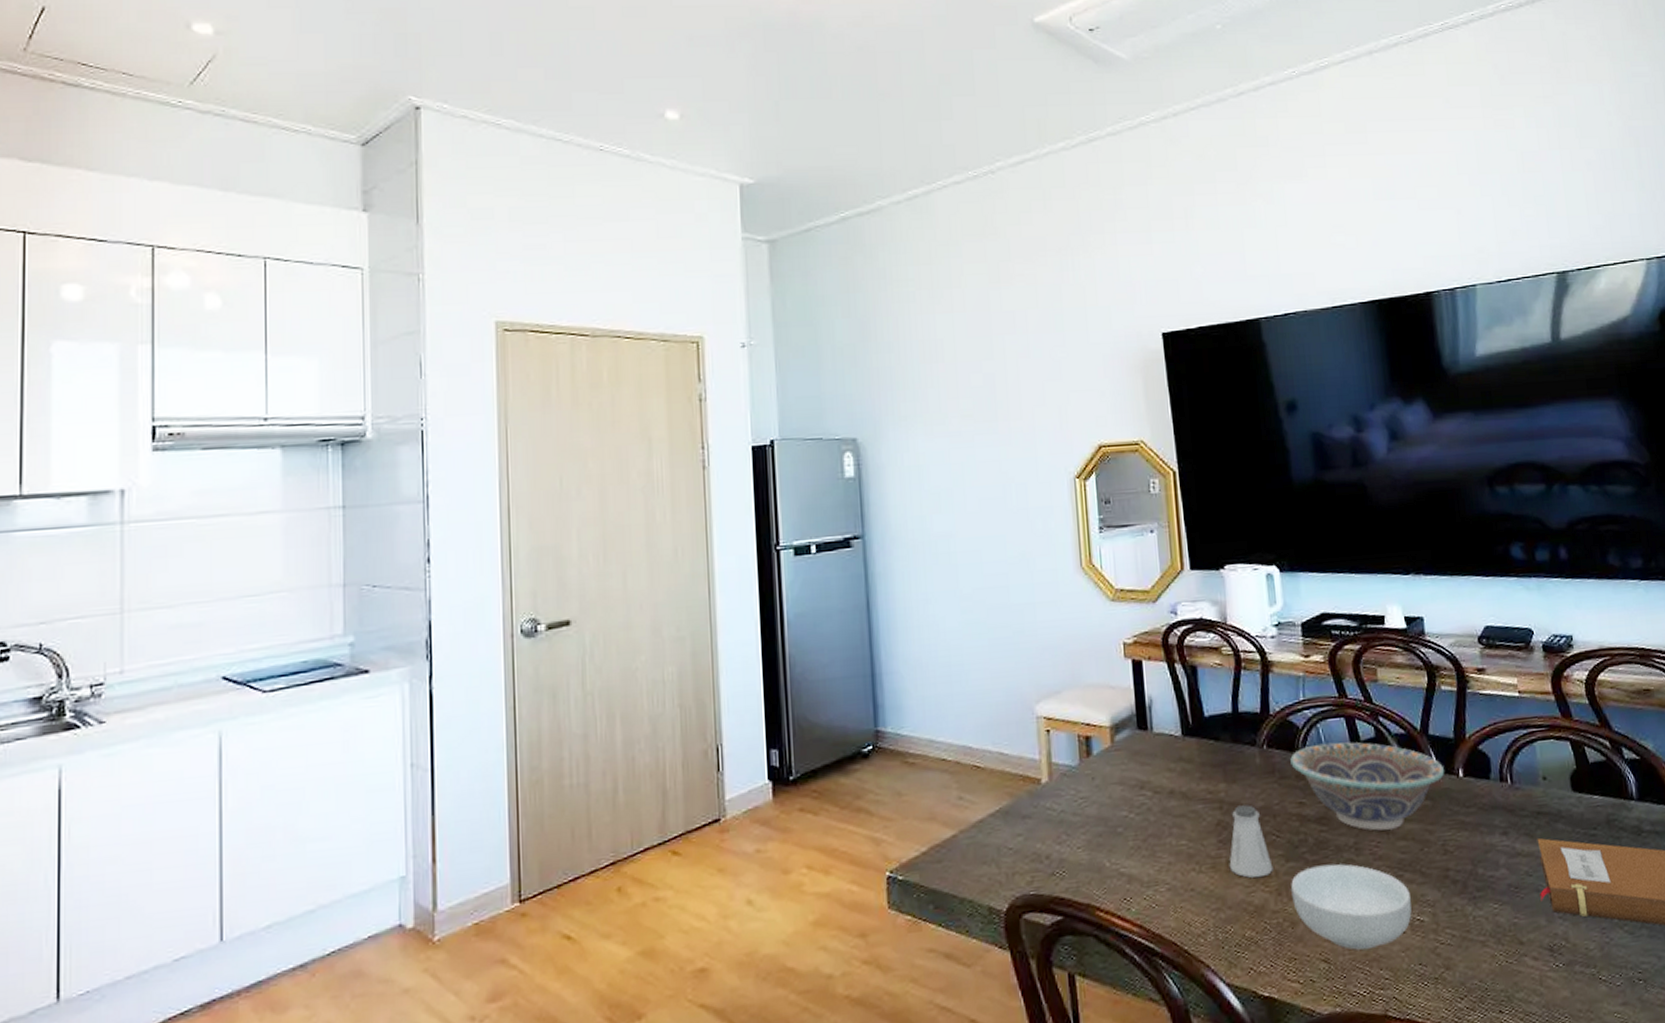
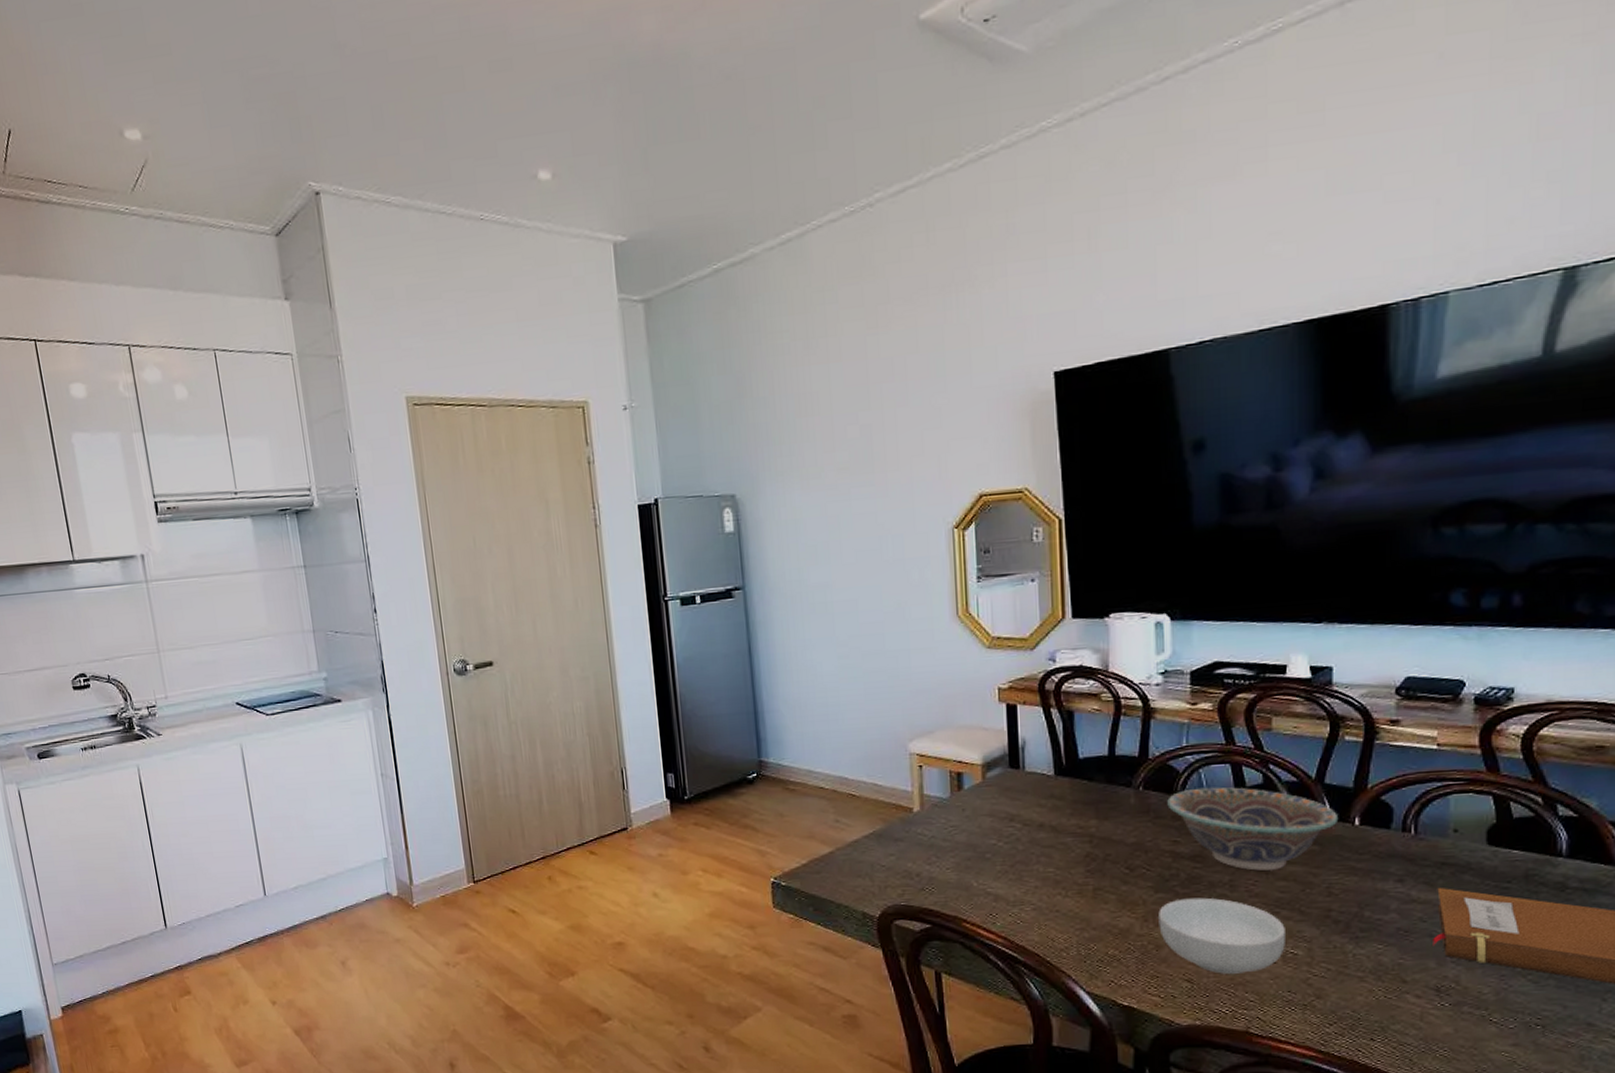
saltshaker: present [1229,805,1273,878] -> none [1096,840,1141,905]

